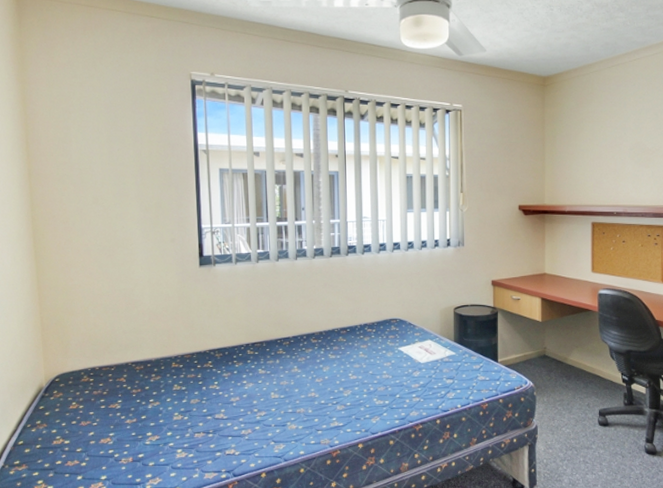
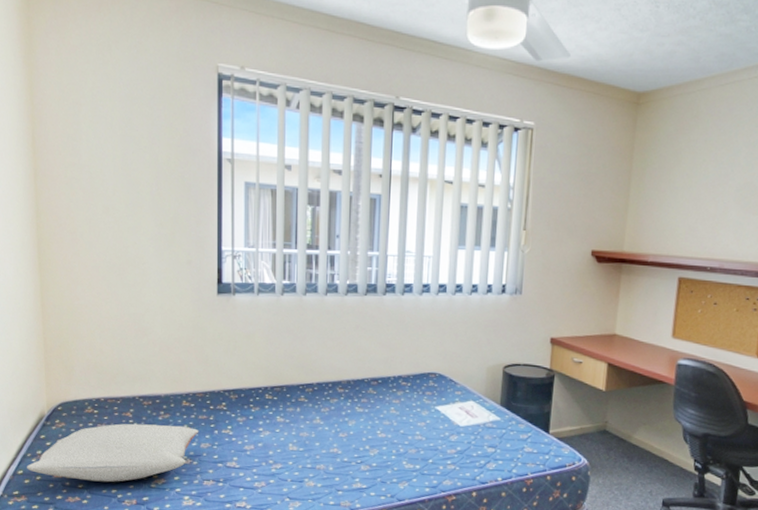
pillow: none [27,385,189,444] -> present [27,423,199,482]

